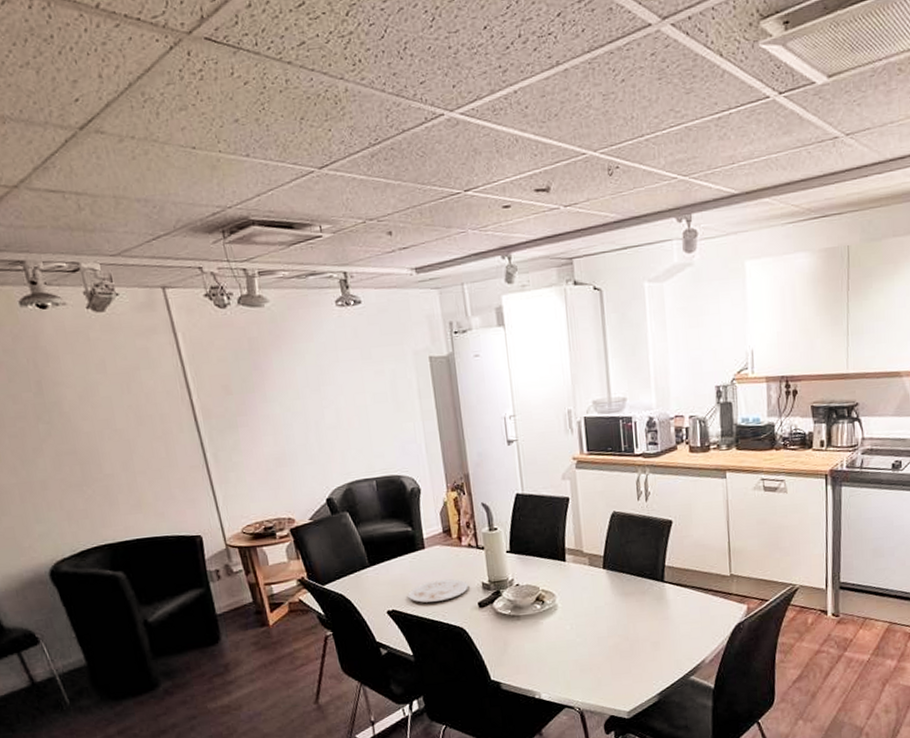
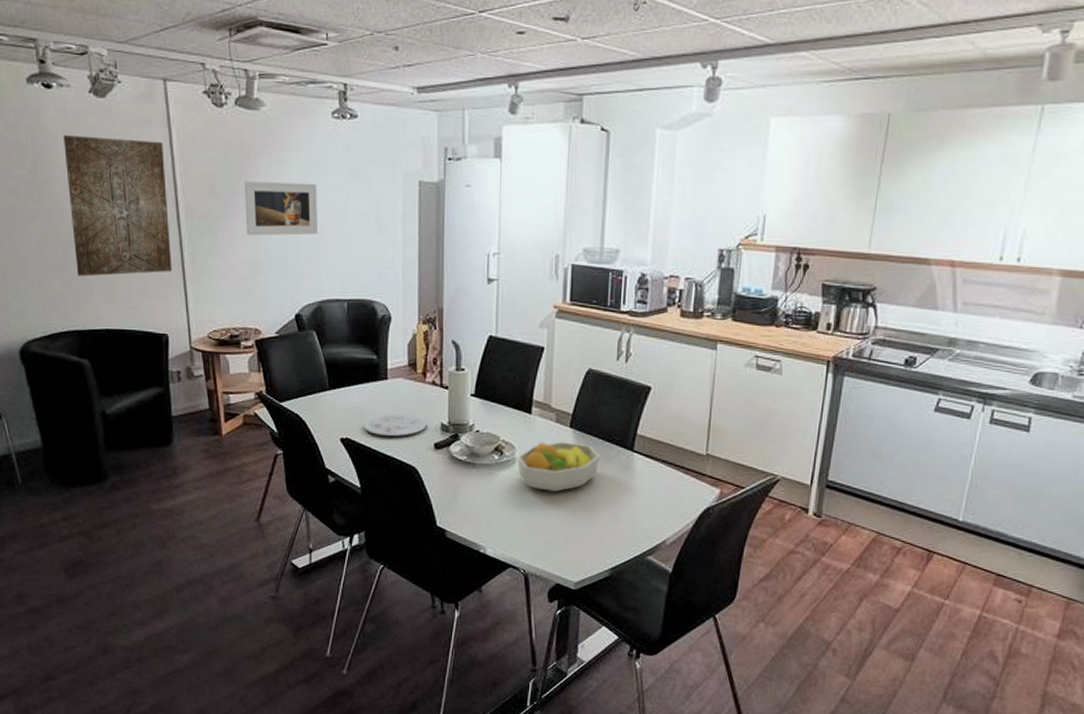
wall art: none [66,348,197,491] -> present [63,135,173,277]
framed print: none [257,370,337,429] -> present [243,182,317,236]
fruit bowl: none [558,582,635,631] -> present [517,441,601,492]

